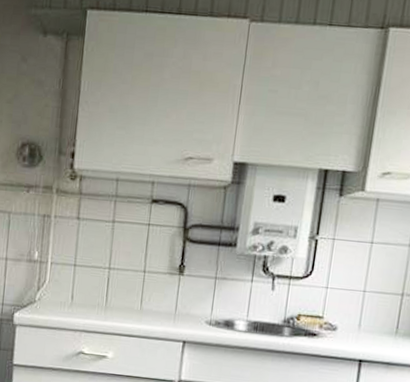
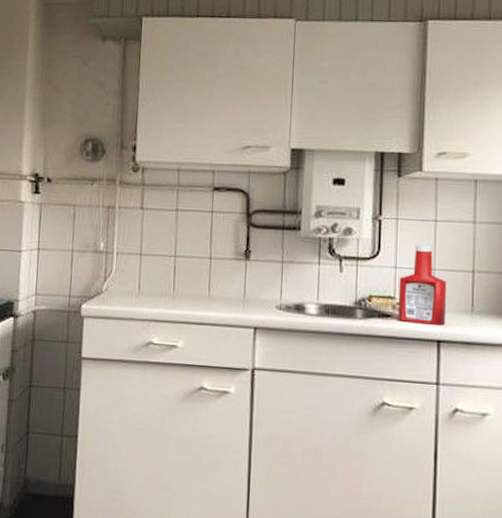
ketchup bottle: none [323,266,376,346] -> present [398,245,447,326]

